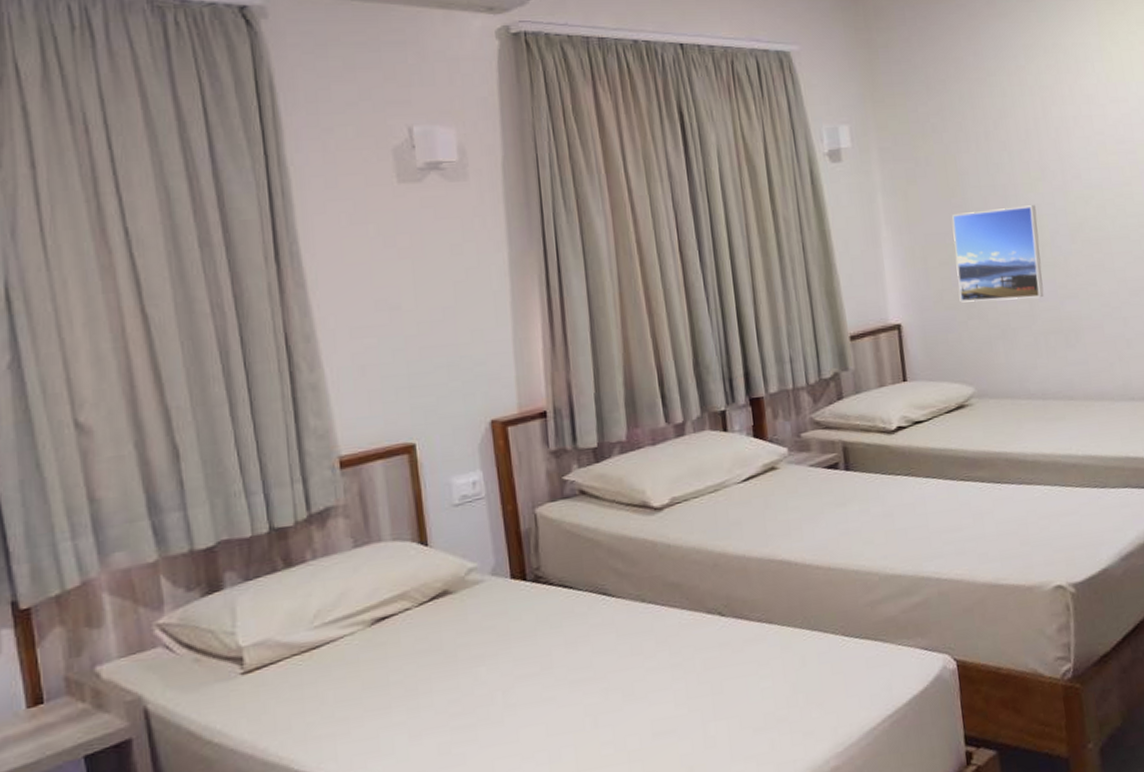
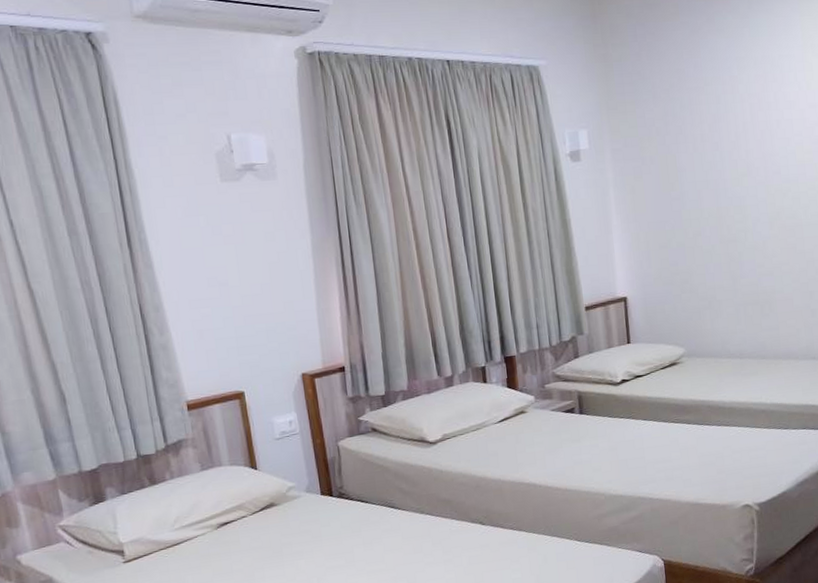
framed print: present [952,205,1044,303] -> none [671,197,745,279]

